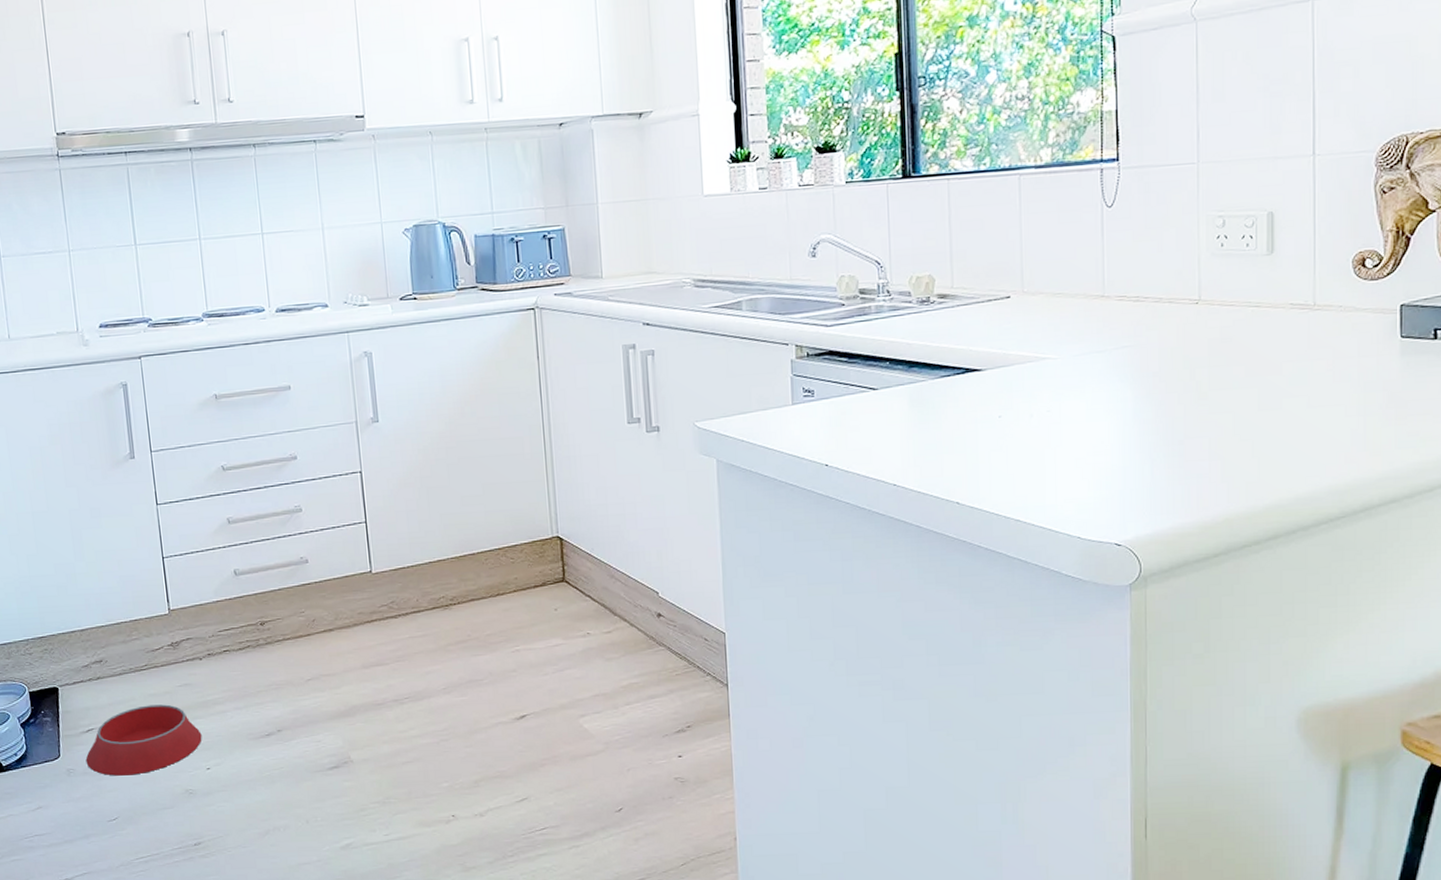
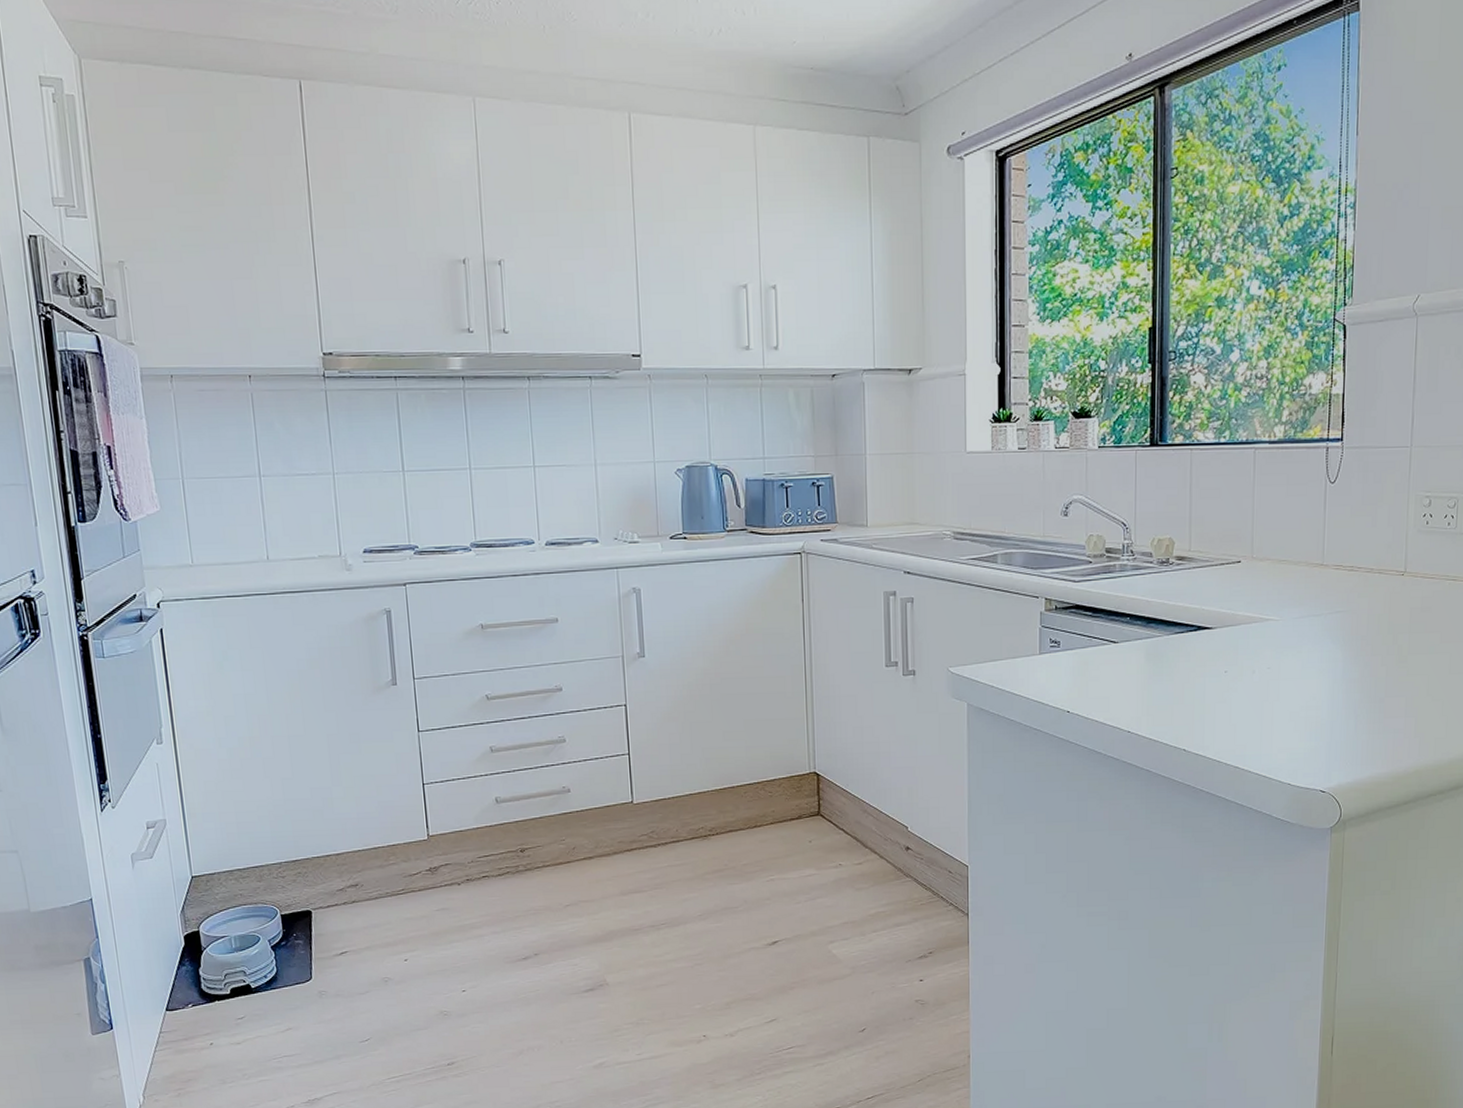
pet bowl: present [85,704,202,776] -> none [338,928,458,998]

